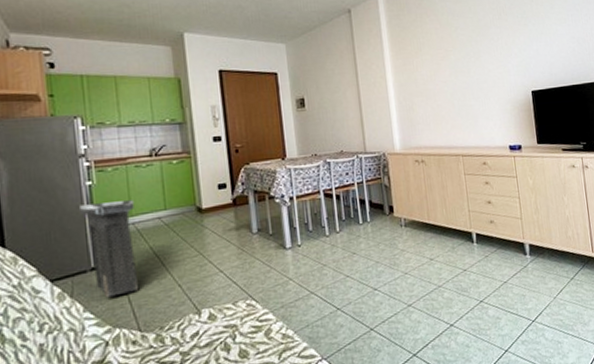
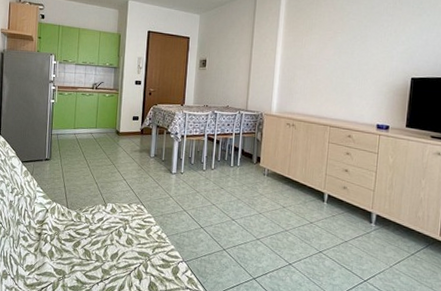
trash can: present [80,200,139,298] -> none [45,115,77,181]

